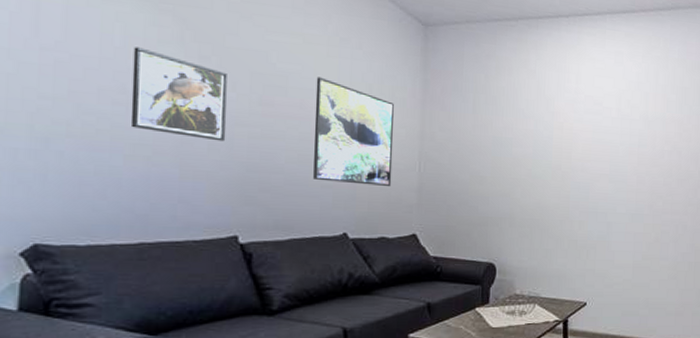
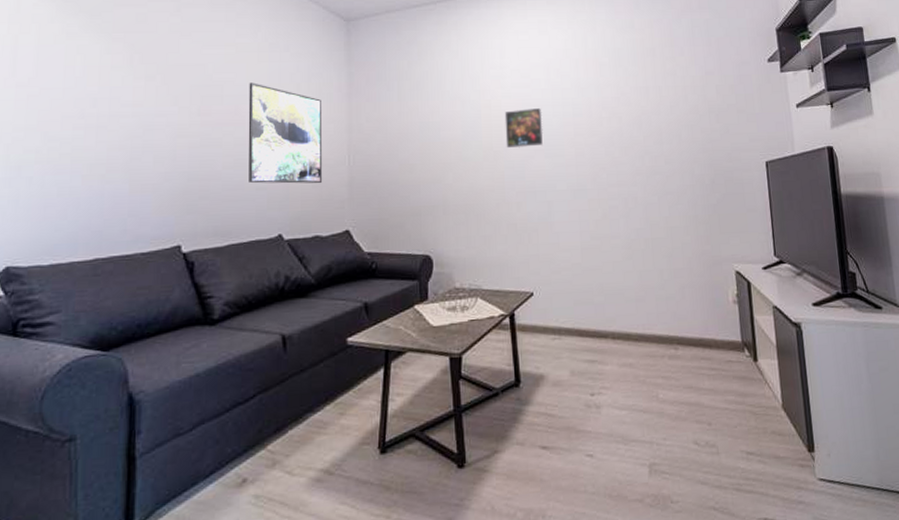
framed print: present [130,47,227,142] -> none [88,75,170,154]
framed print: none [574,134,611,171] -> present [504,108,543,148]

